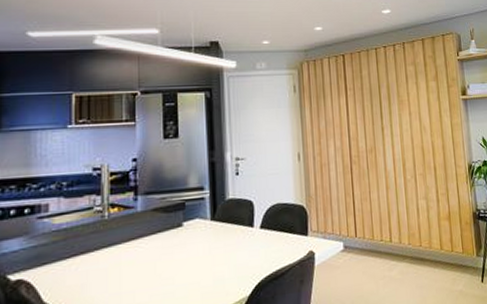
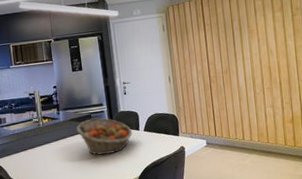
fruit basket: none [160,207,244,265] -> present [76,117,133,156]

